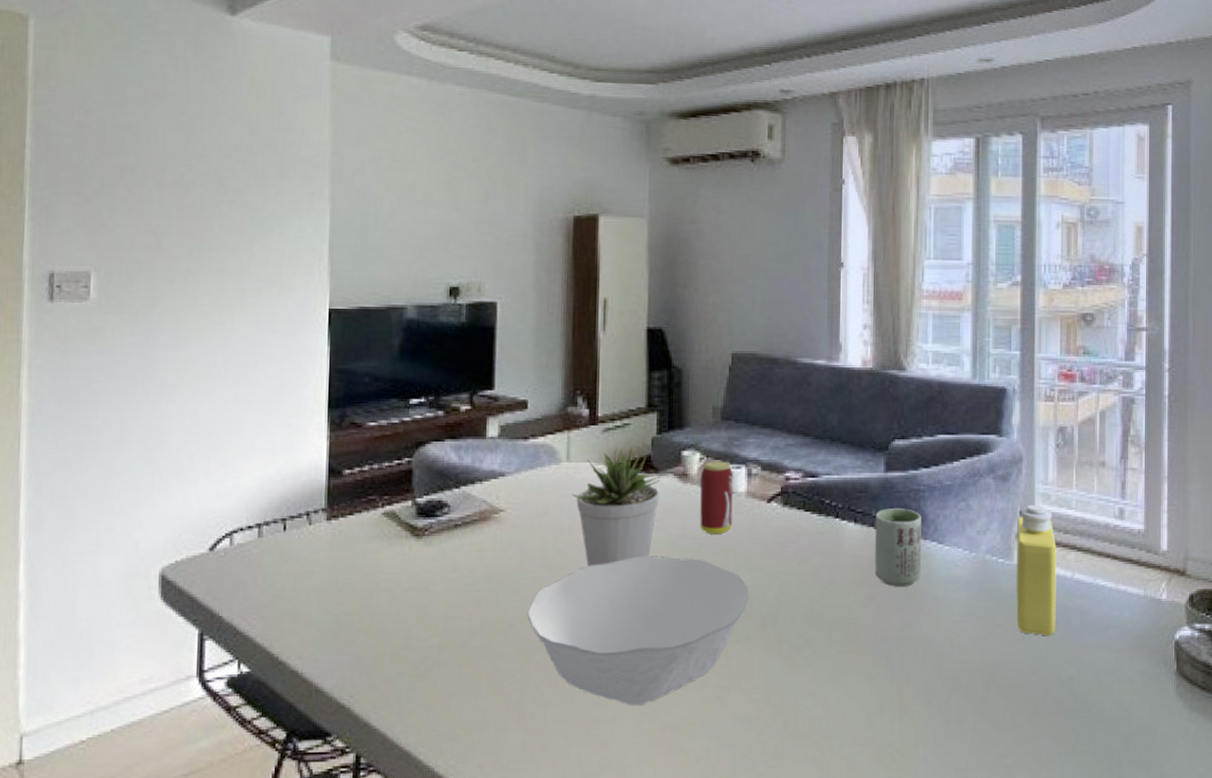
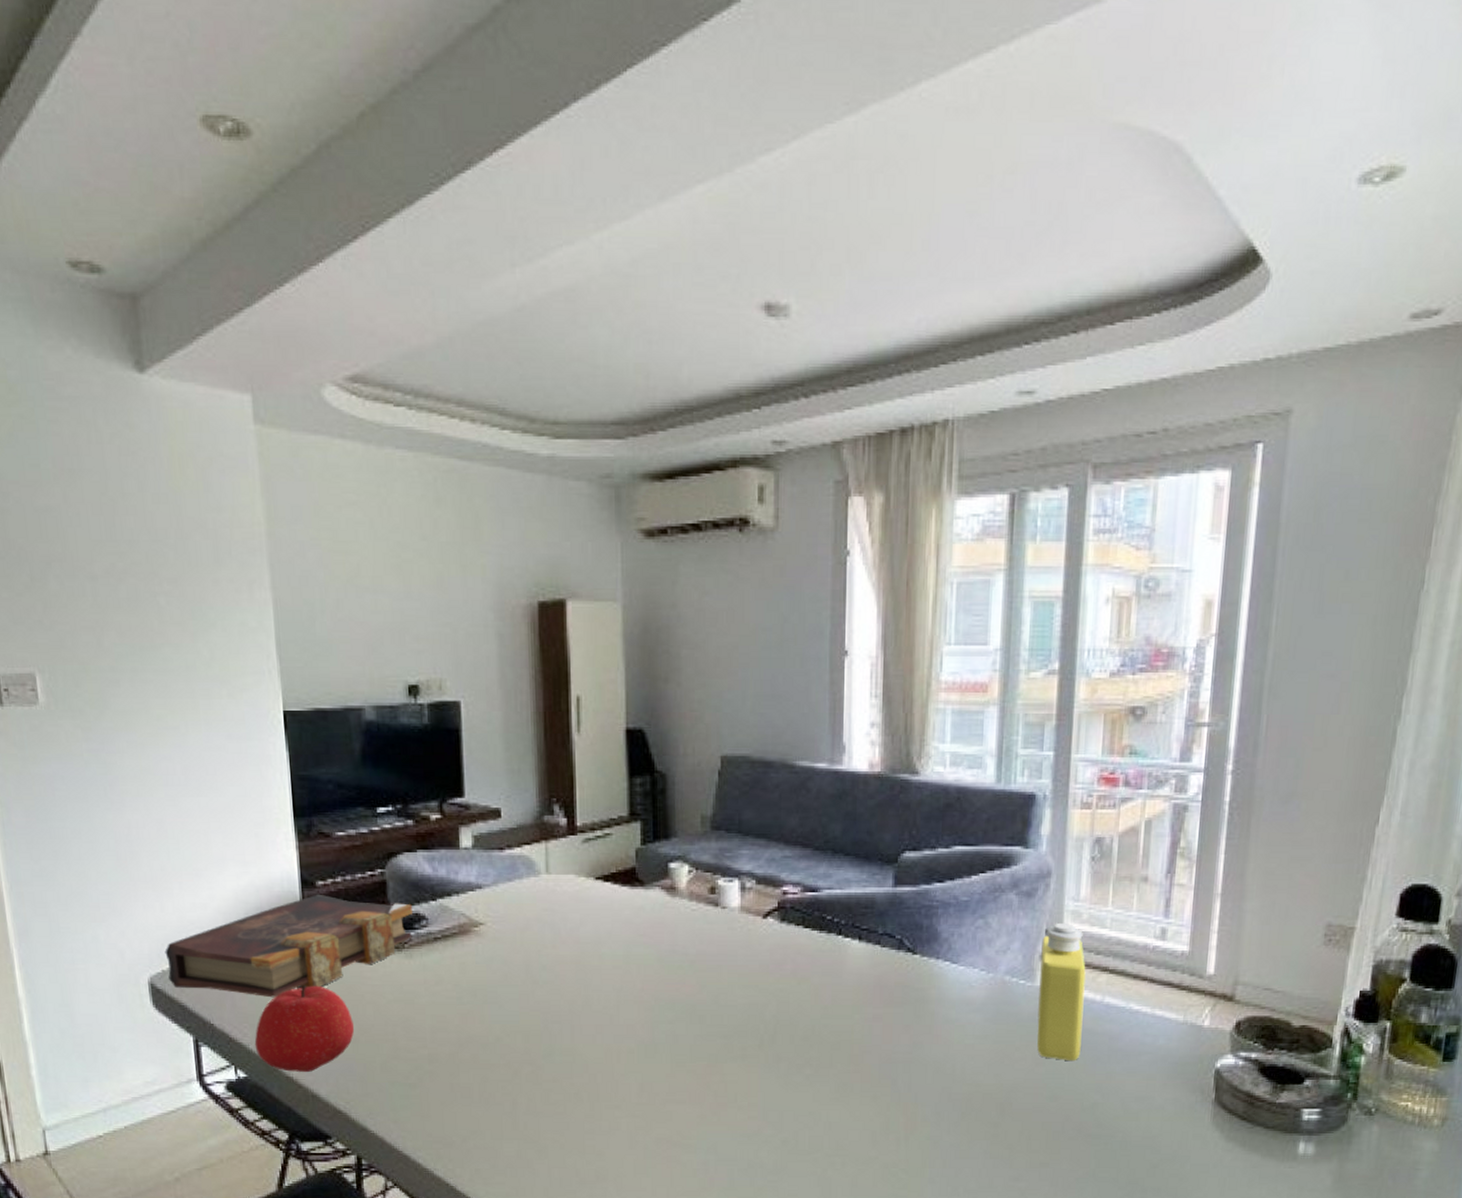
book: none [181,482,437,588] -> present [165,894,414,998]
apple: none [262,574,367,666] -> present [254,985,355,1073]
bowl: present [528,556,750,706] -> none [516,972,745,1119]
potted plant: present [571,445,661,567] -> none [553,857,648,982]
beverage can: present [700,461,734,535] -> none [690,874,726,951]
cup: present [875,507,921,587] -> none [881,925,934,1007]

